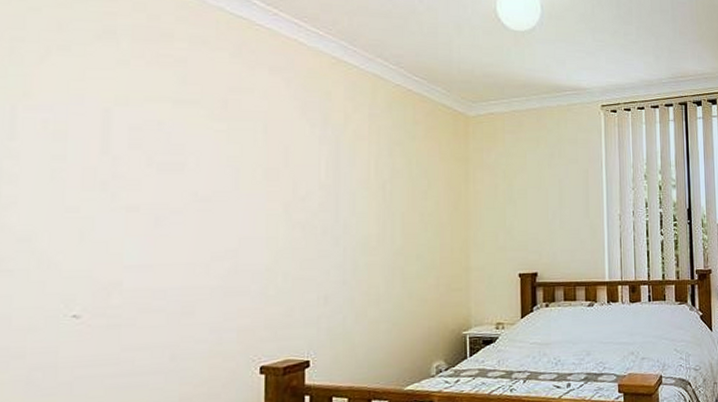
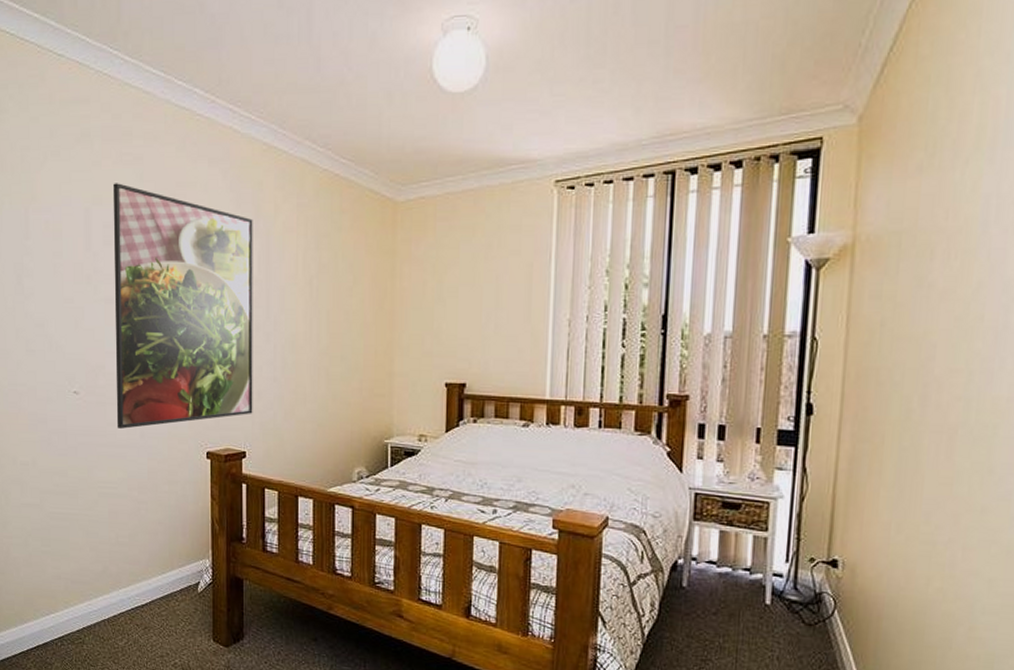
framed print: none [136,84,320,353] -> present [112,183,253,429]

